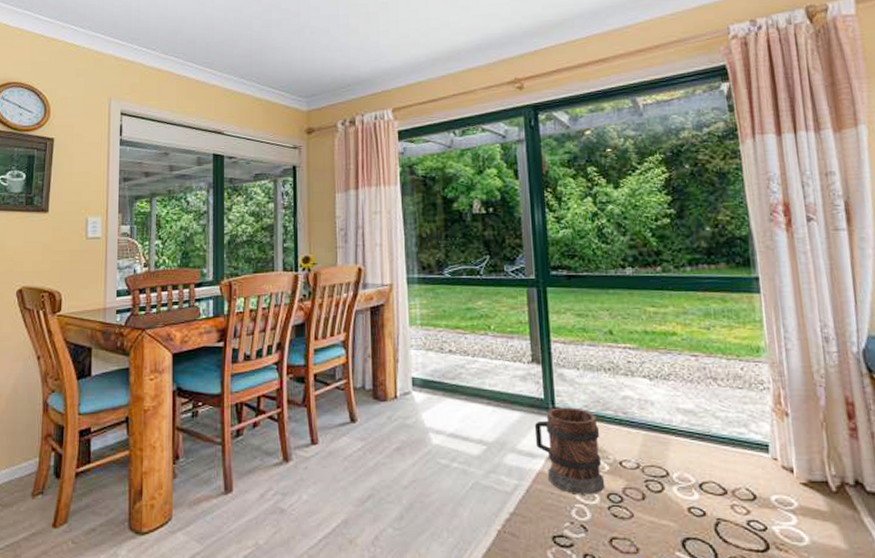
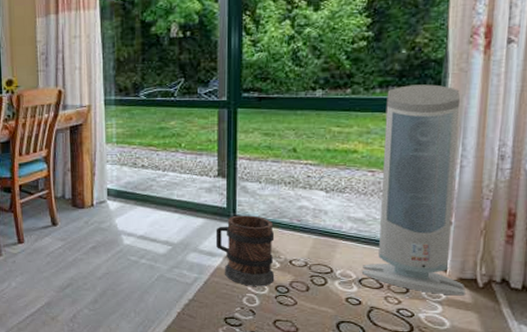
air purifier: none [697,262,819,503] -> present [361,84,465,296]

